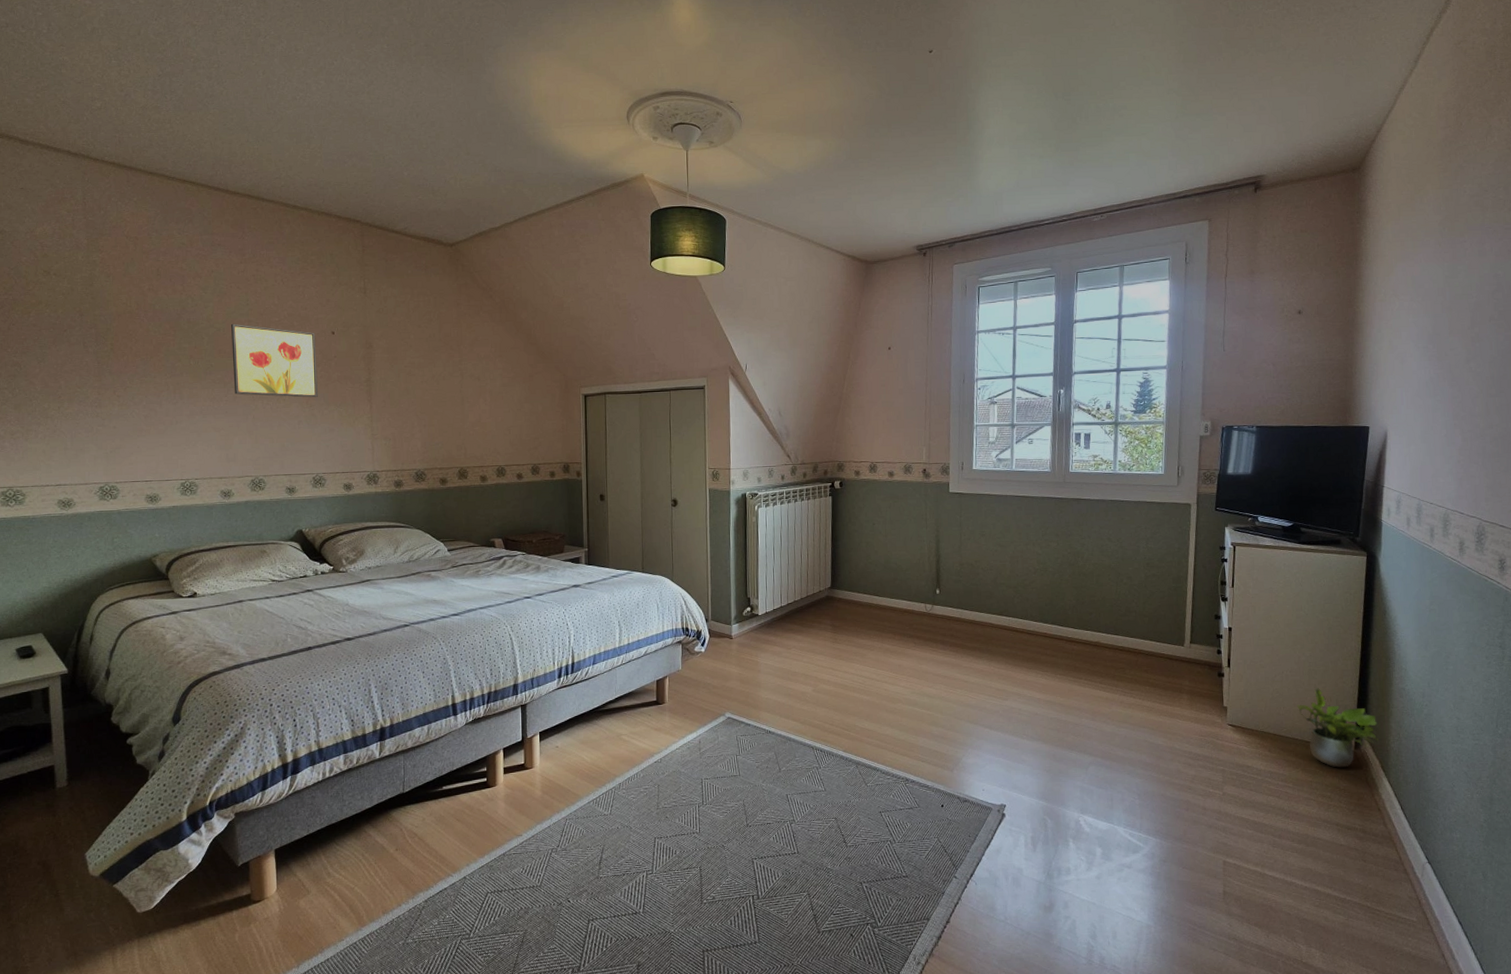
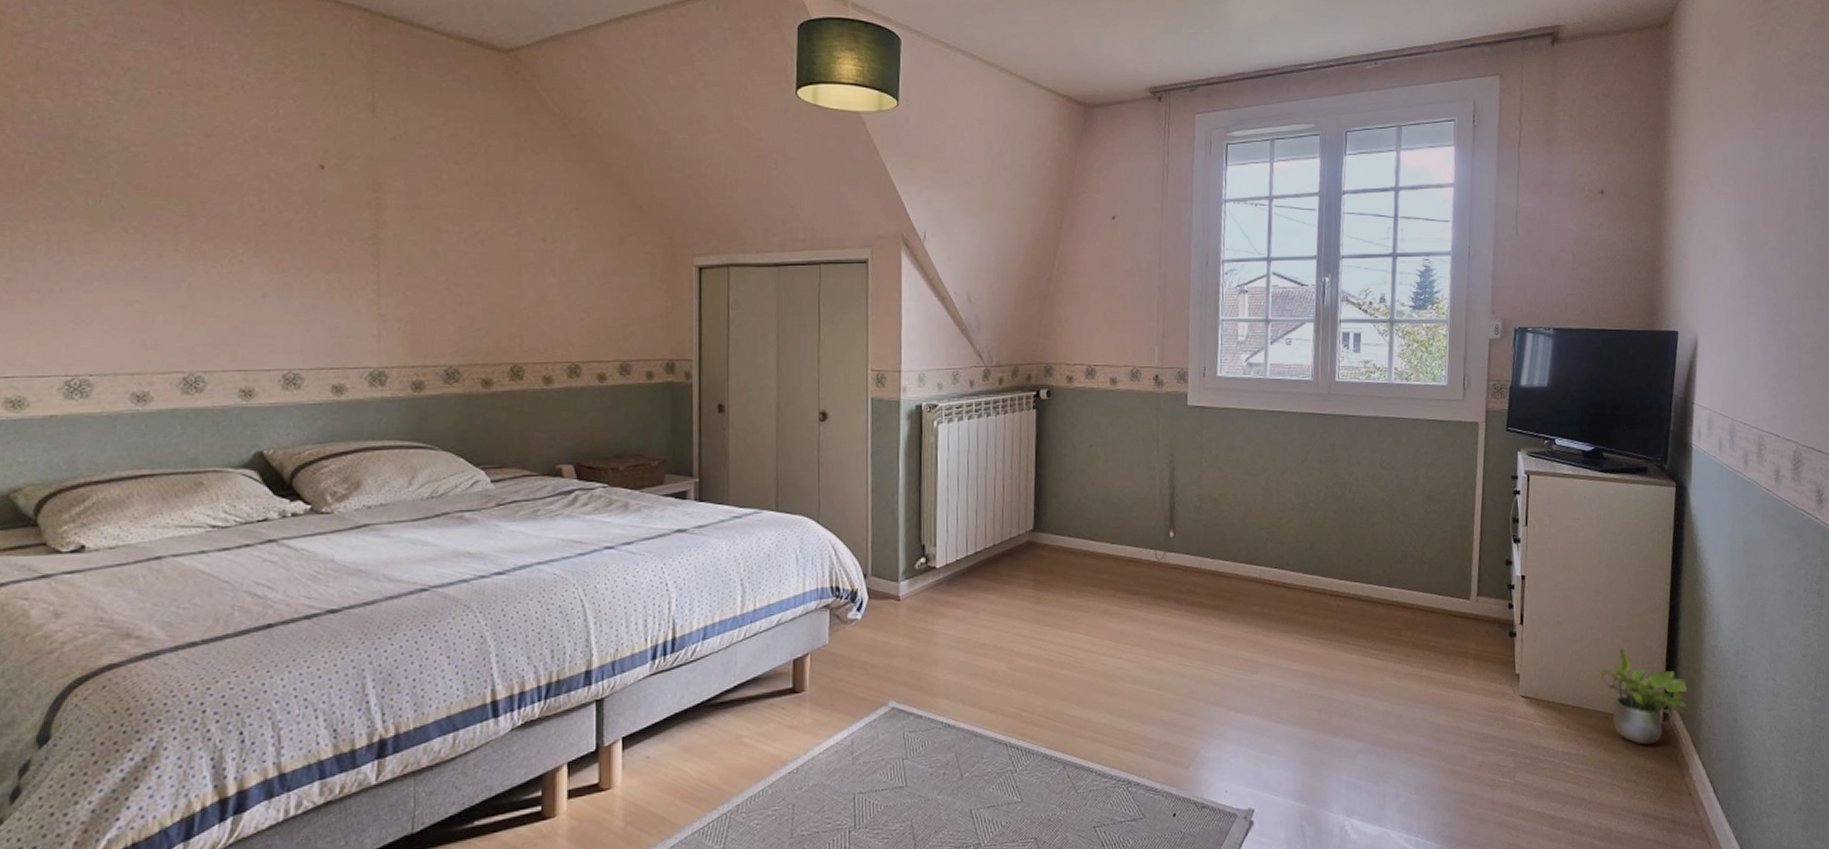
wall art: present [231,323,318,398] -> none [157,146,295,258]

